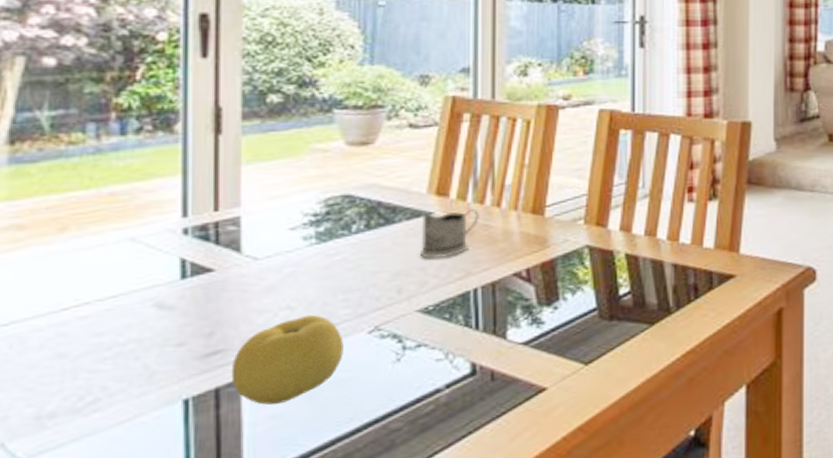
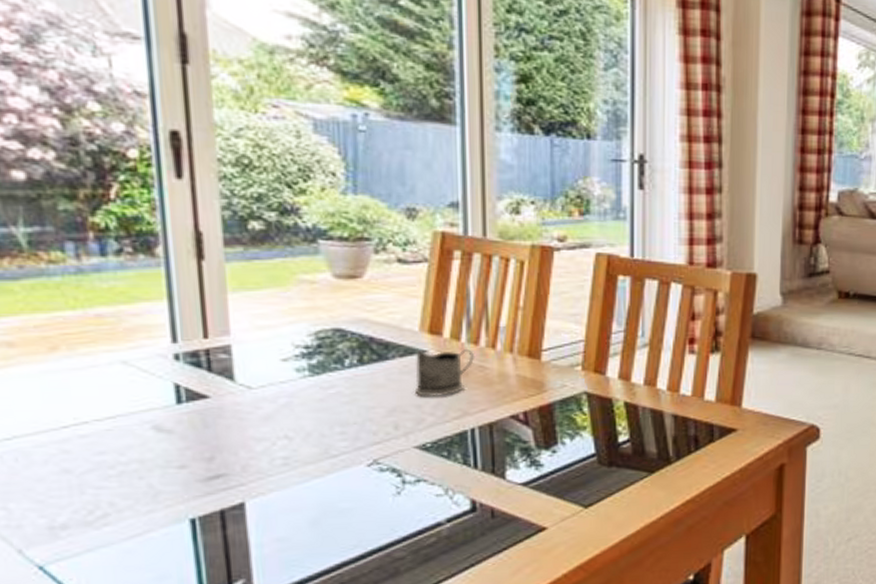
fruit: present [231,314,344,405] -> none [234,445,344,529]

